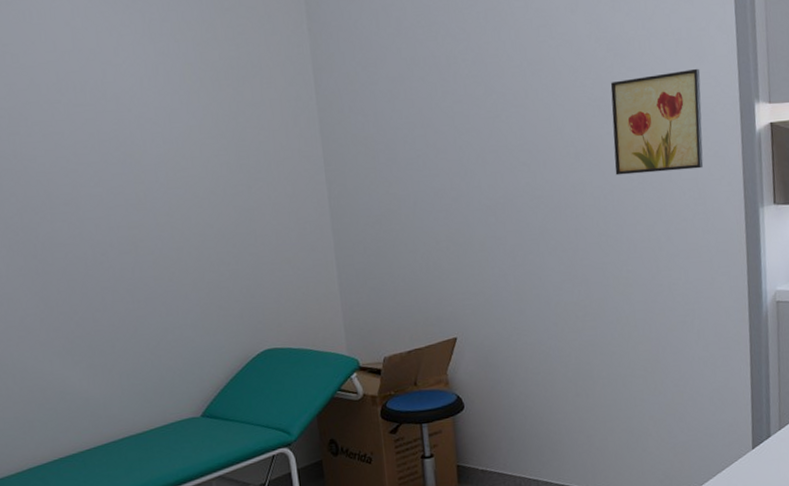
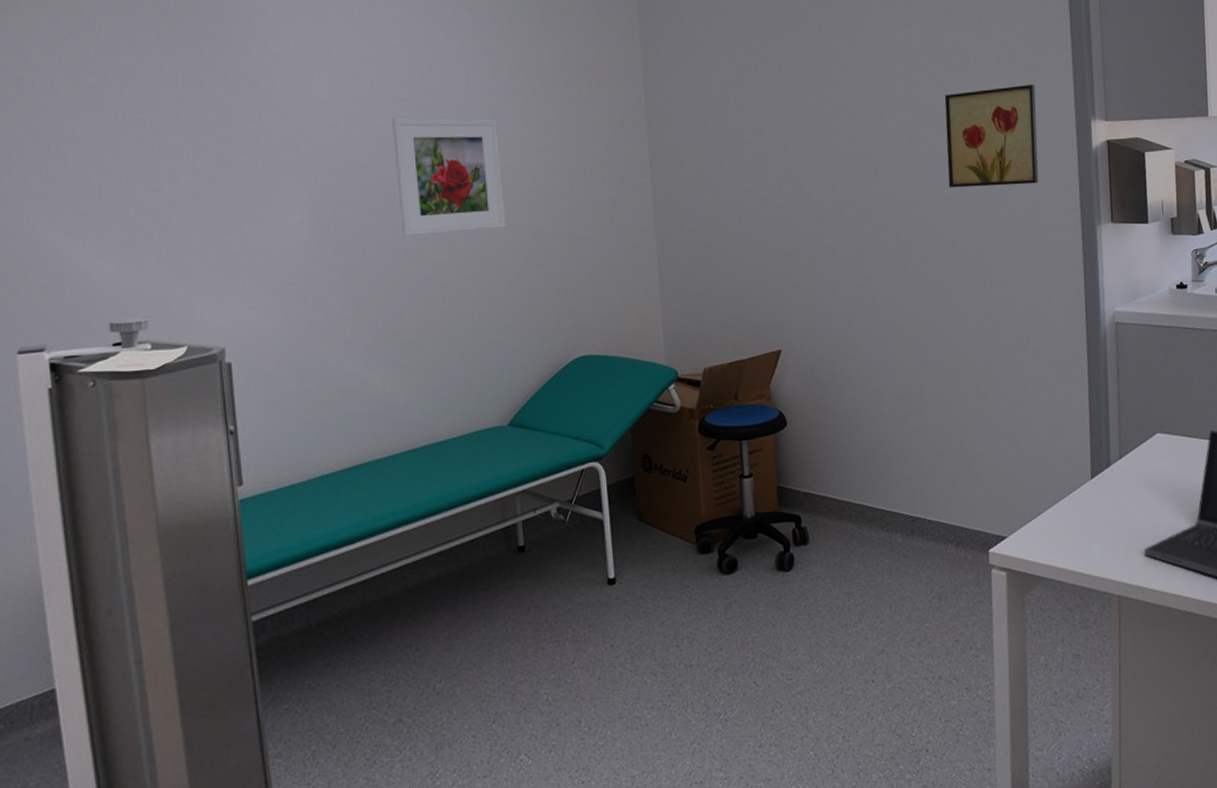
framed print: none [69,120,188,240] -> present [391,117,506,237]

